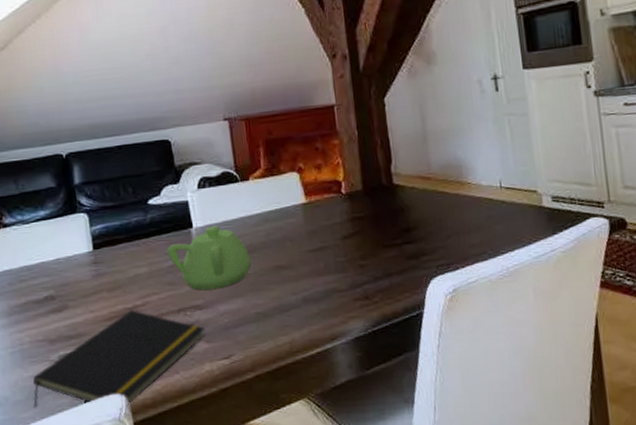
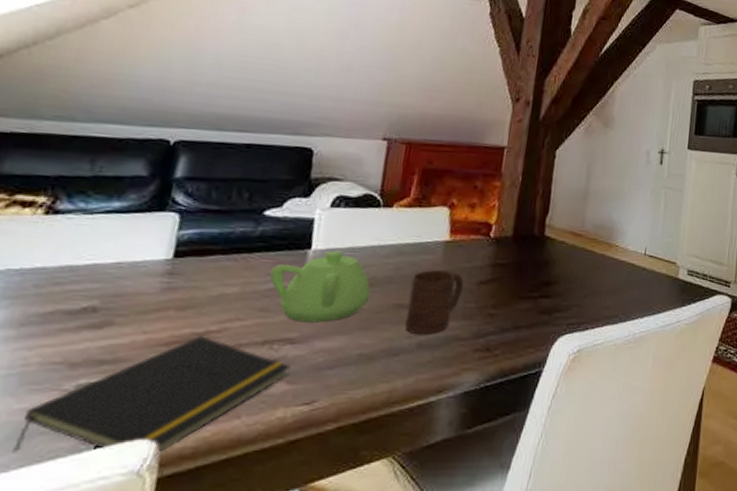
cup: none [282,230,330,292] -> present [405,270,464,335]

